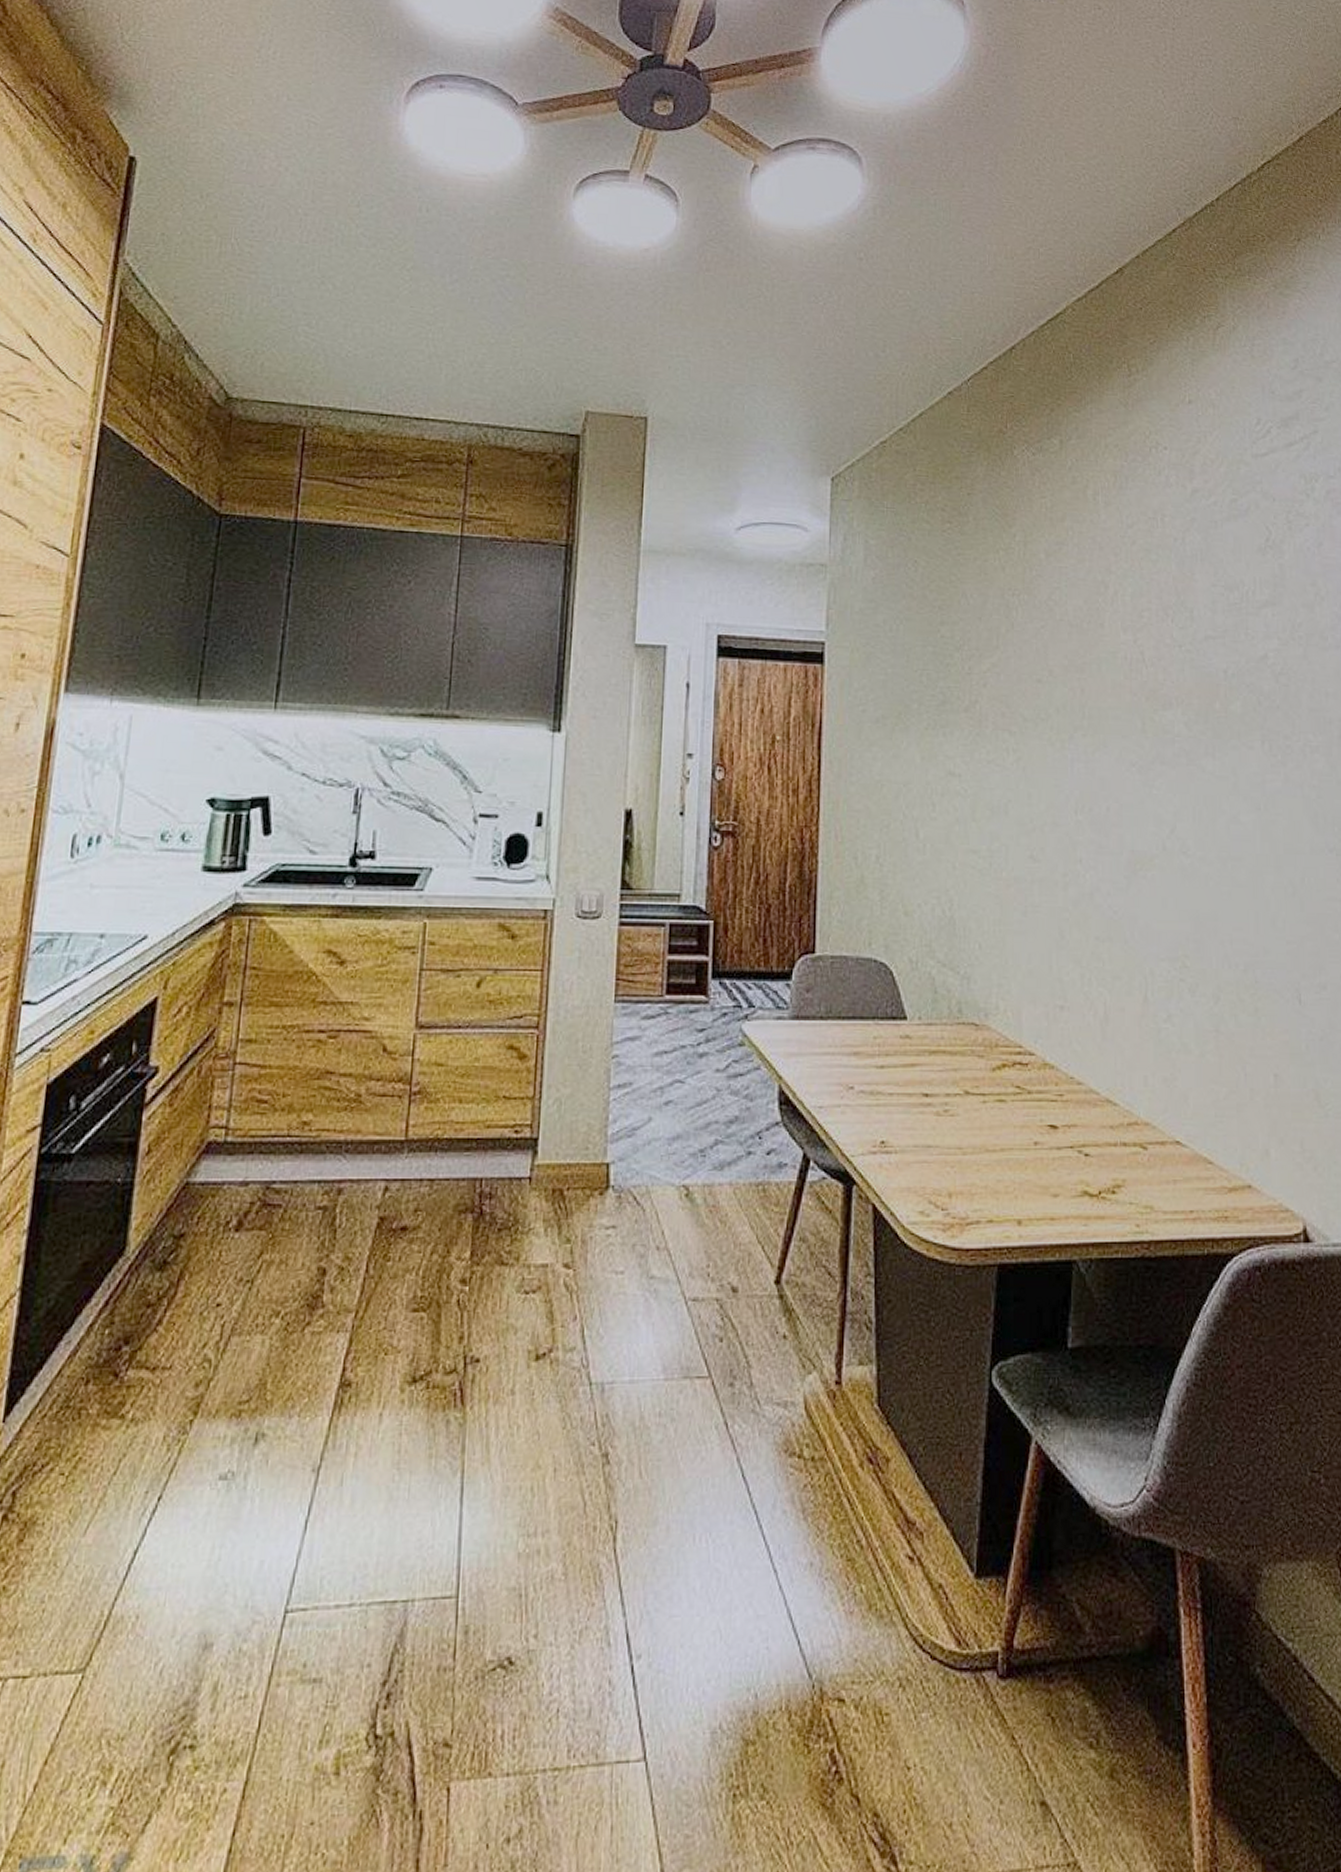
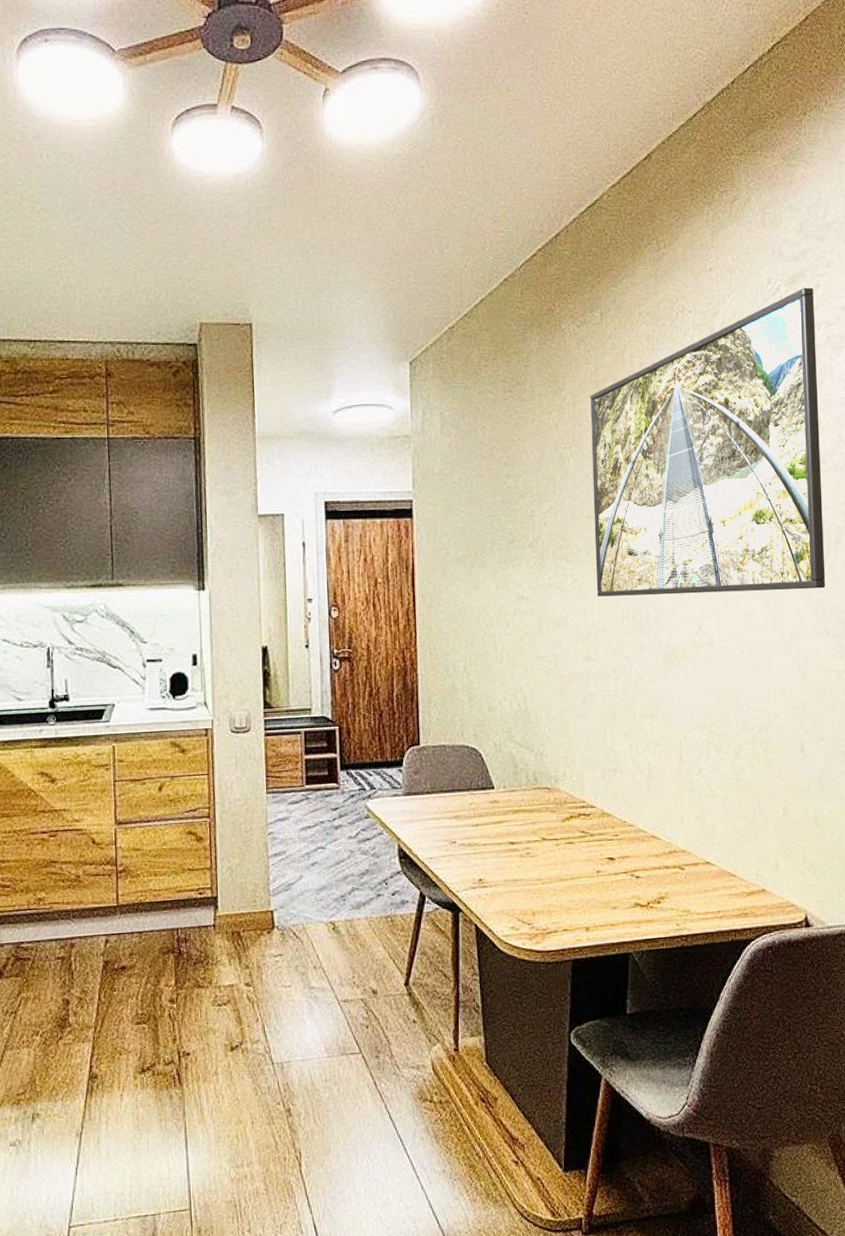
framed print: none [1044,432,1327,794] -> present [590,287,826,597]

